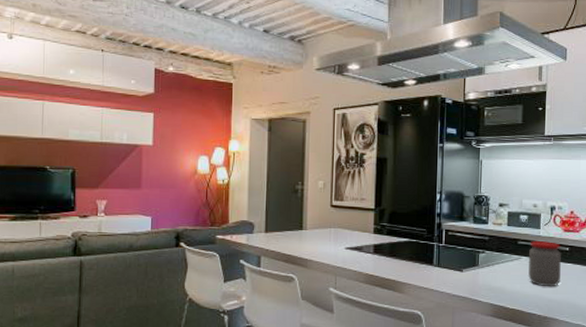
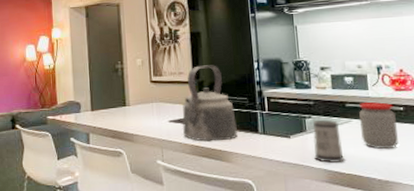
kettle: none [358,193,413,271] -> present [182,65,238,142]
mug: none [483,255,510,298] -> present [313,119,344,163]

